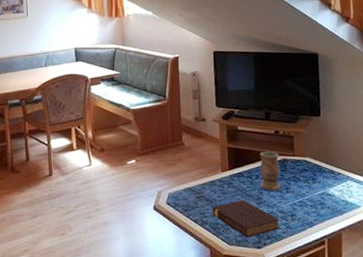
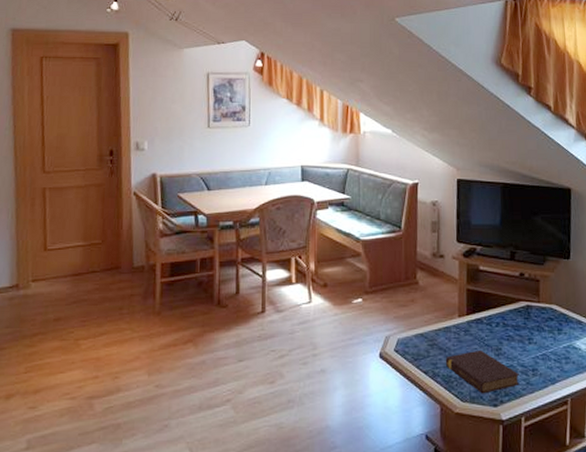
vase: present [259,151,281,191] -> none [501,295,523,341]

